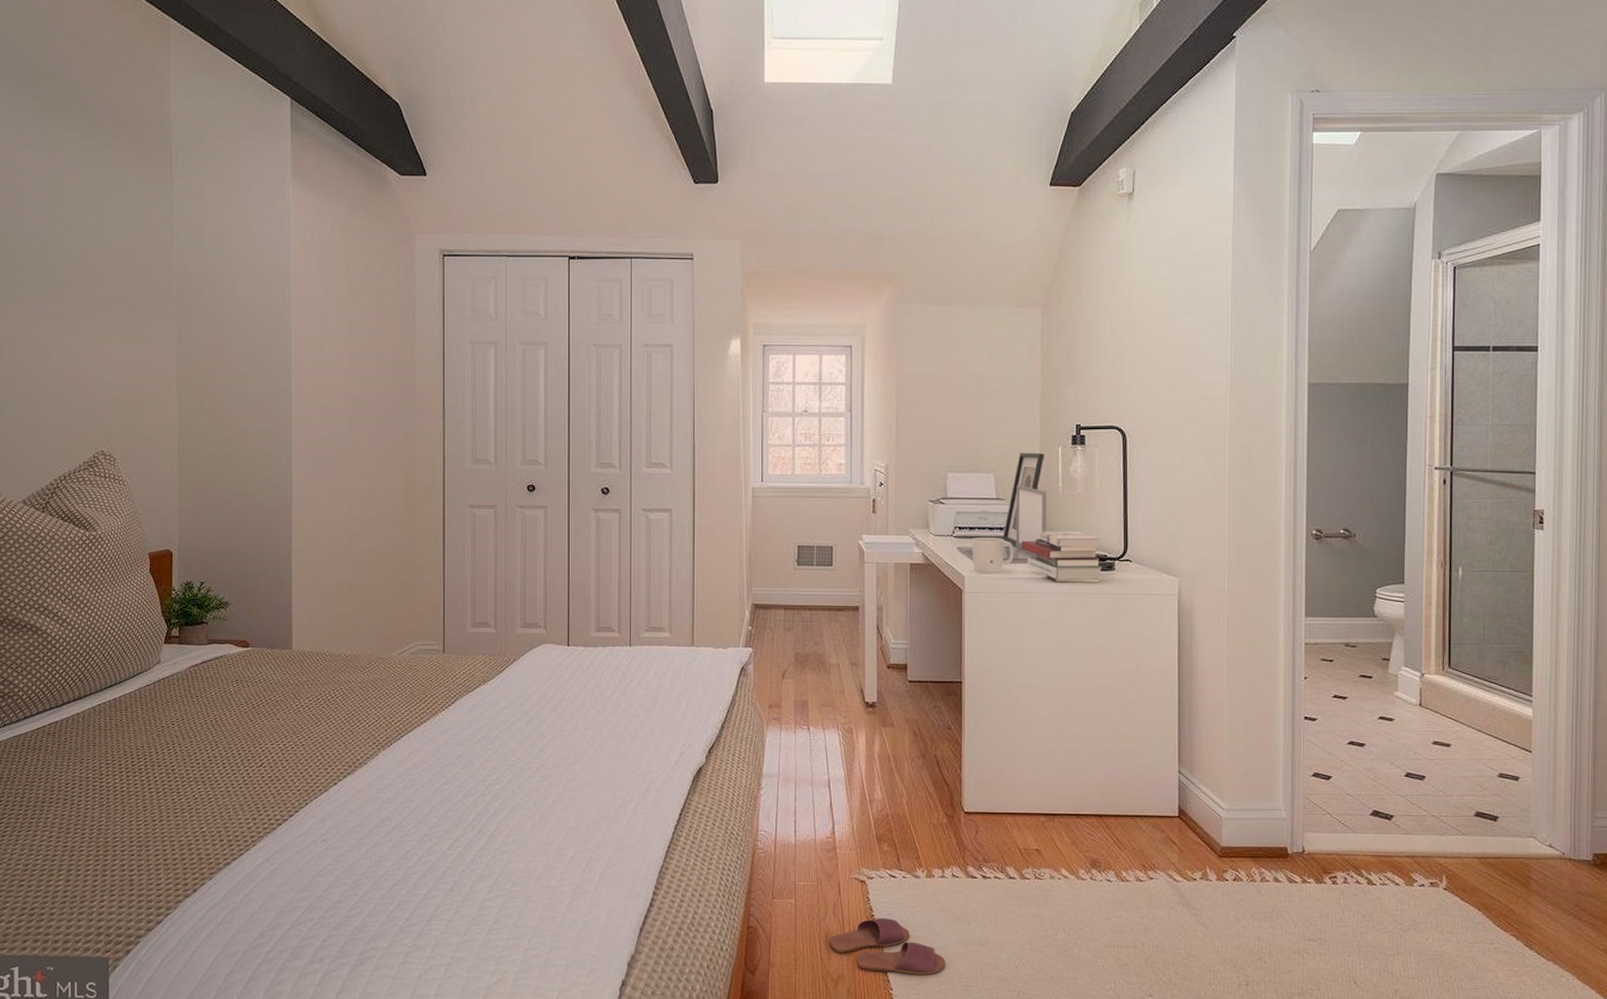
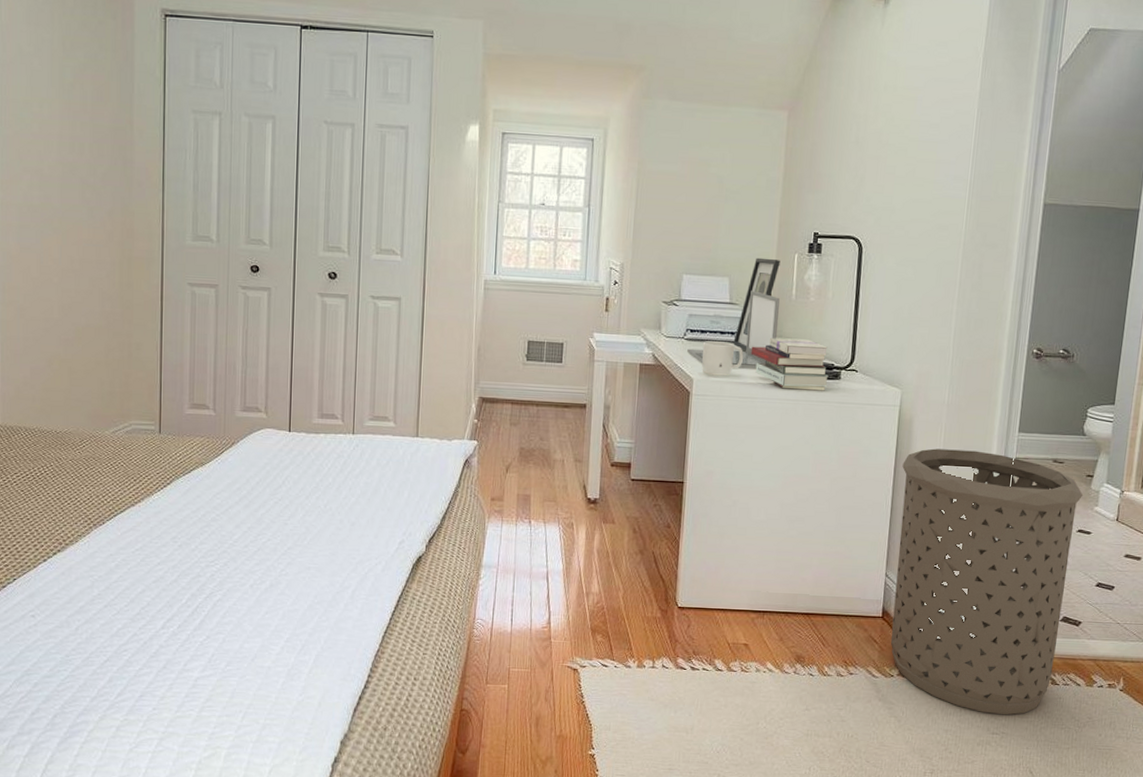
slippers: present [828,918,945,975] -> none [538,704,650,758]
laundry basket: none [1186,637,1381,920] -> present [890,448,1084,715]

